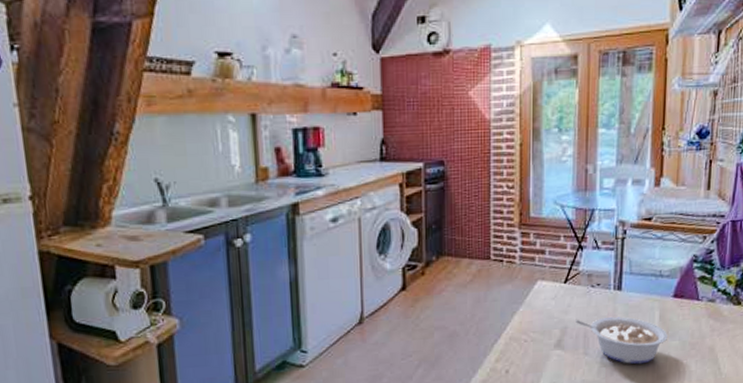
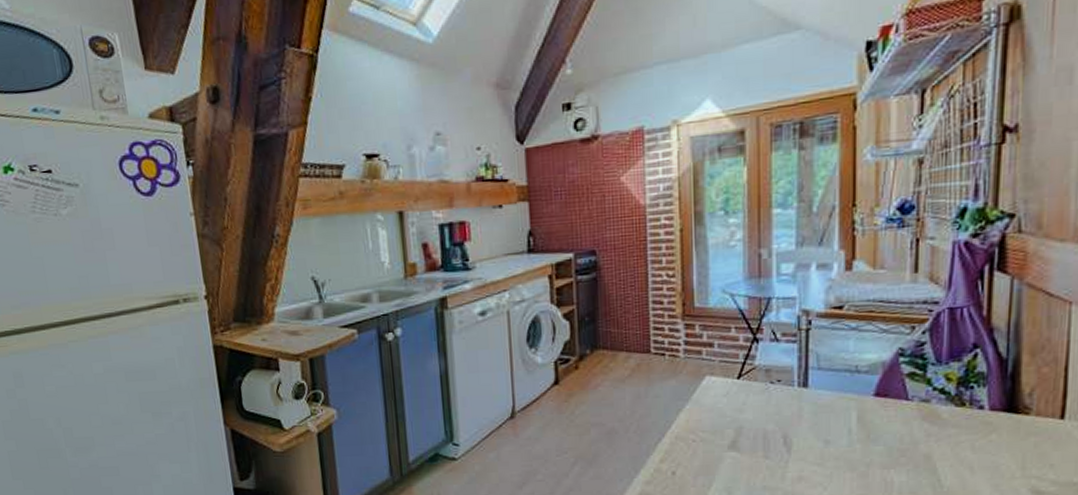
legume: present [576,317,669,365] -> none [753,417,870,472]

